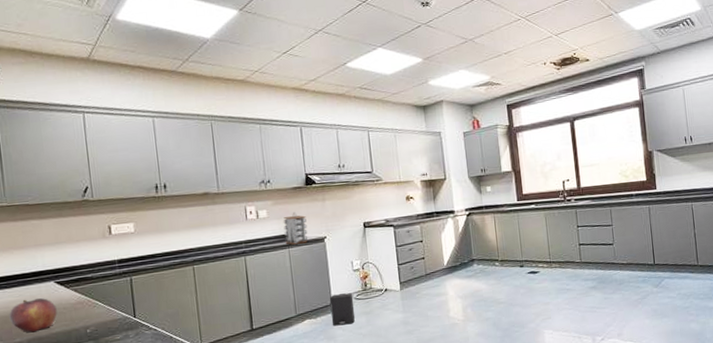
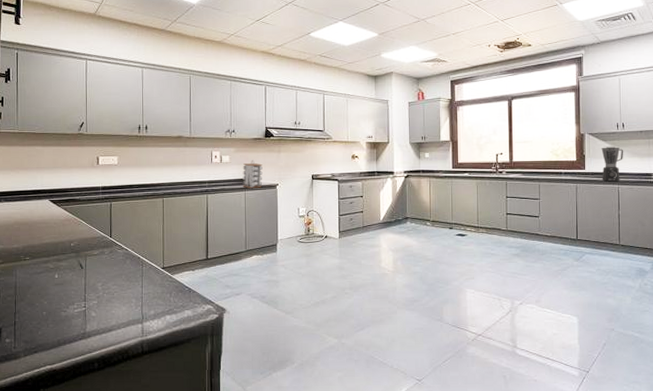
fruit: present [9,298,57,333] -> none [11,212,49,241]
pedal bin: present [330,293,356,326] -> none [276,236,297,264]
blender: none [671,162,695,201] -> present [601,147,624,182]

